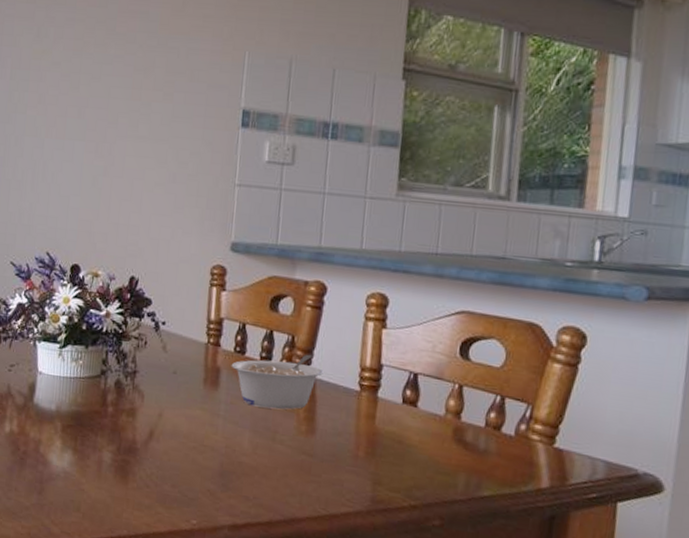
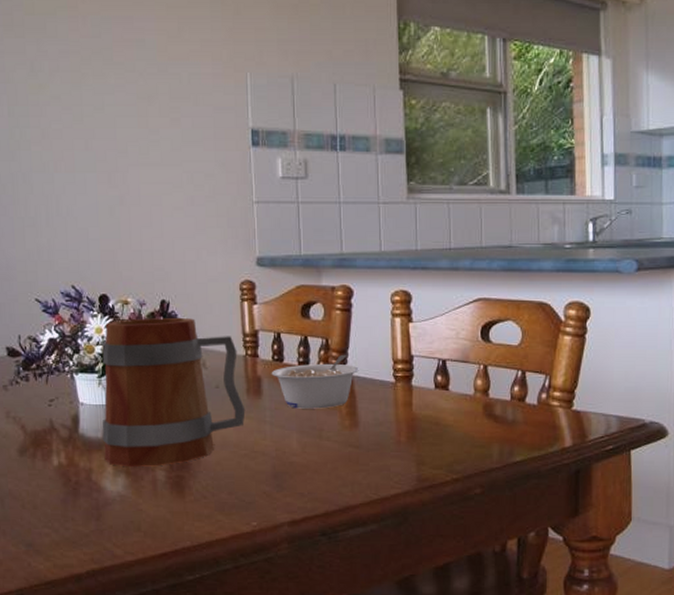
mug: none [54,292,200,447] -> present [102,318,246,467]

